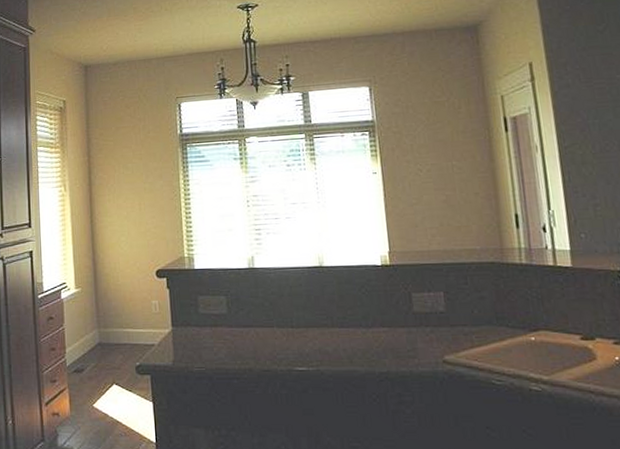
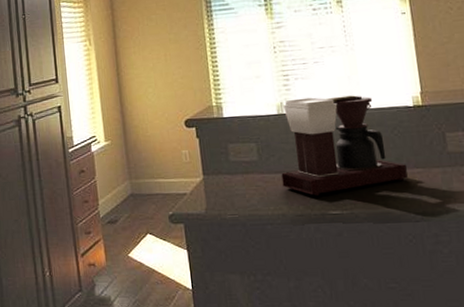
coffee maker: none [249,252,374,351] -> present [281,95,408,196]

